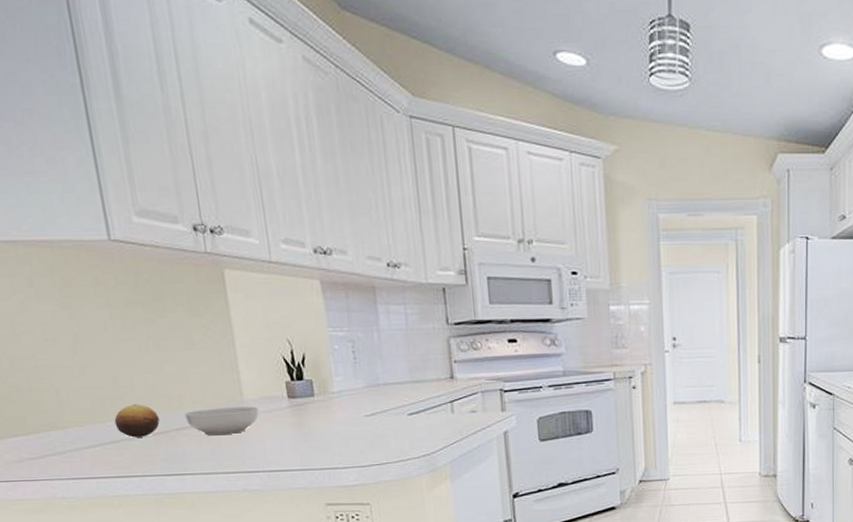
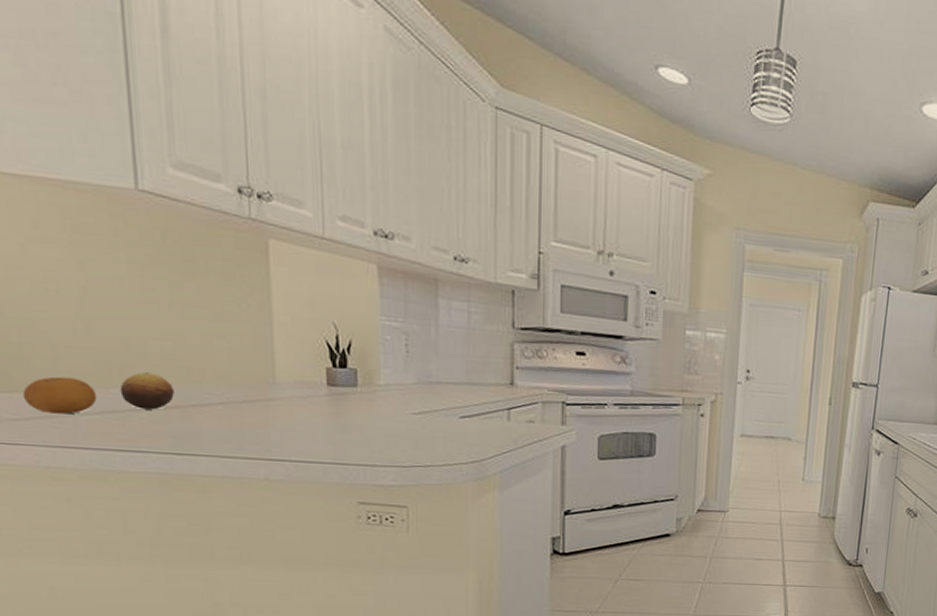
fruit: none [36,416,97,450] -> present [22,376,97,414]
bowl: present [184,406,259,436] -> none [205,386,292,417]

